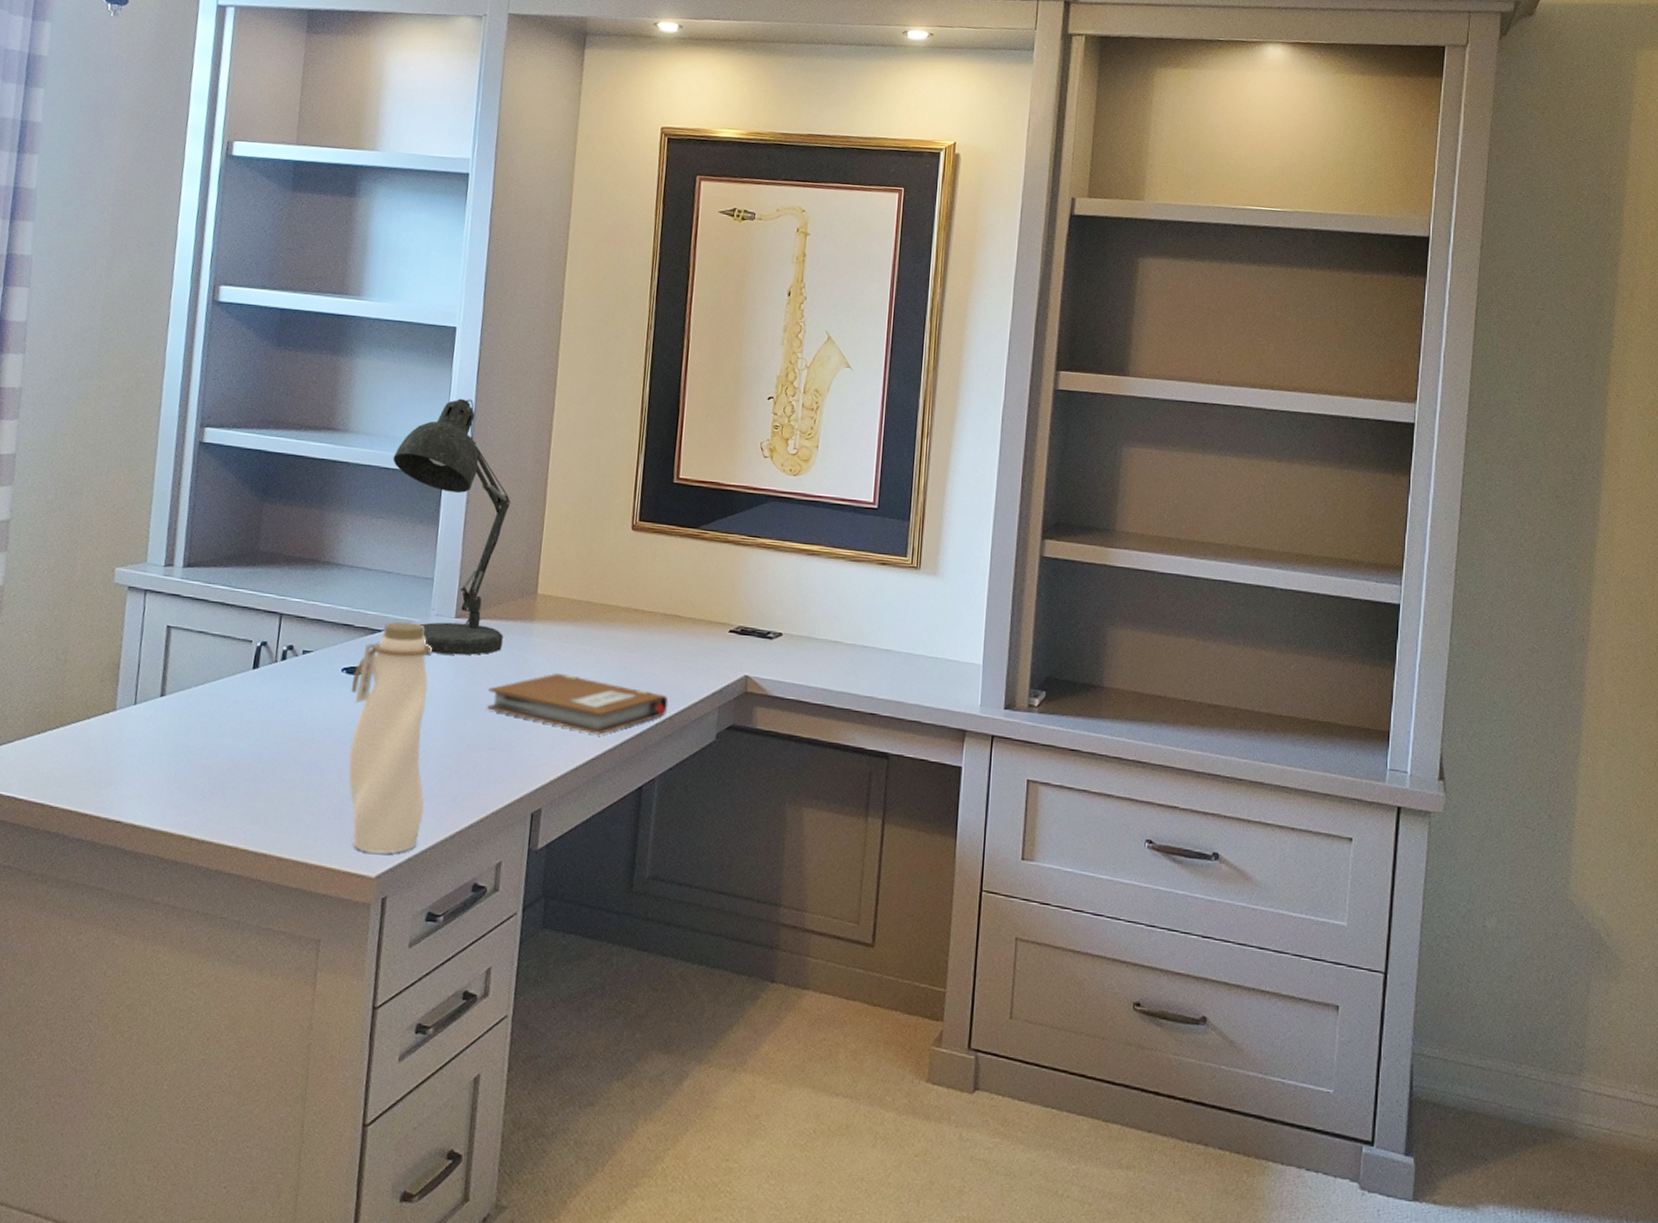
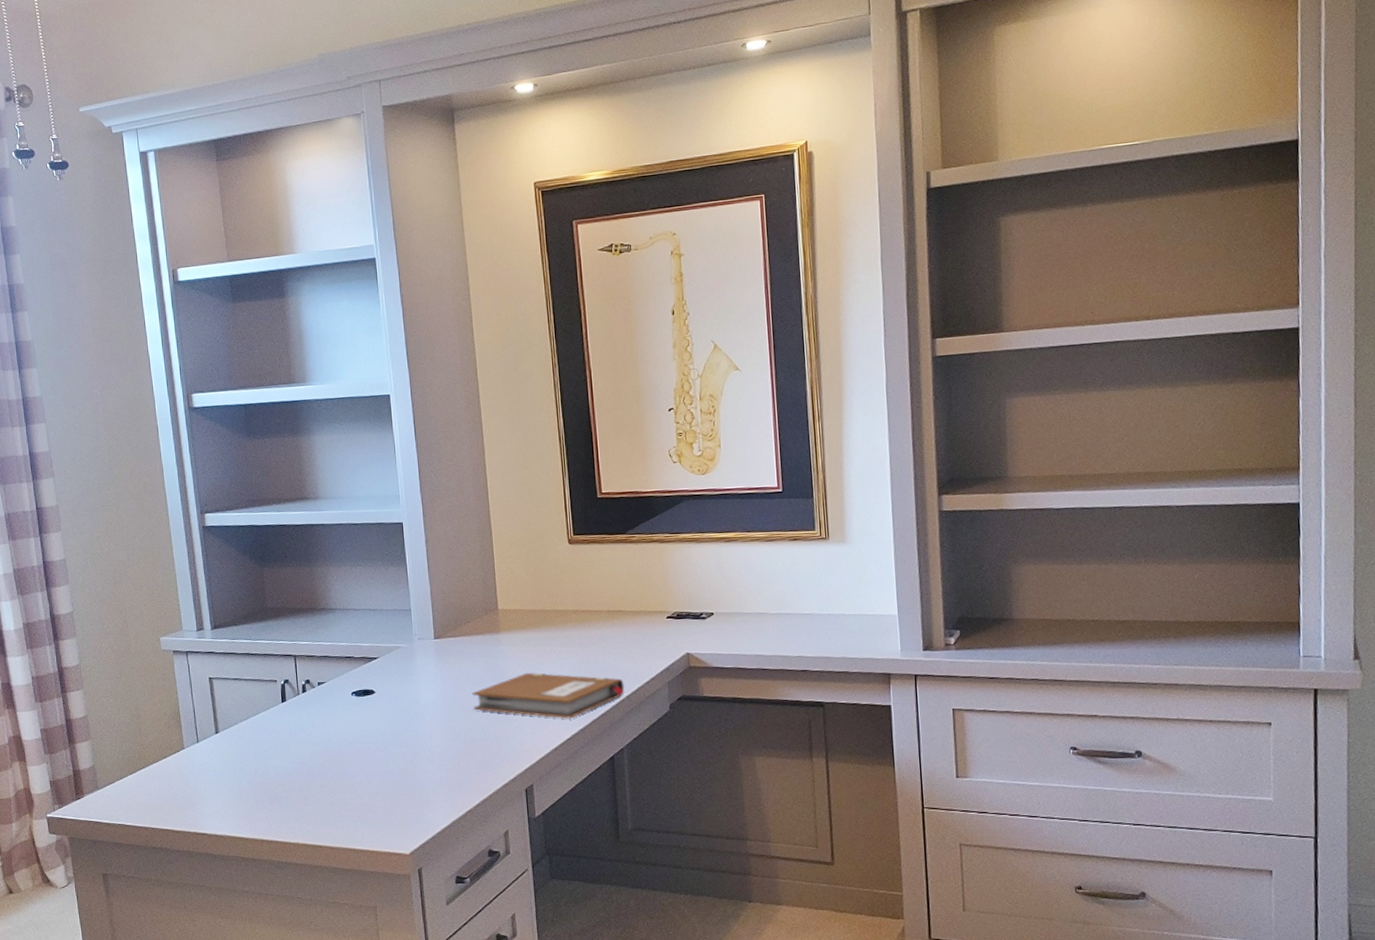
water bottle: present [348,622,433,854] -> none [361,648,439,835]
desk lamp: present [393,398,511,656] -> none [358,454,477,671]

